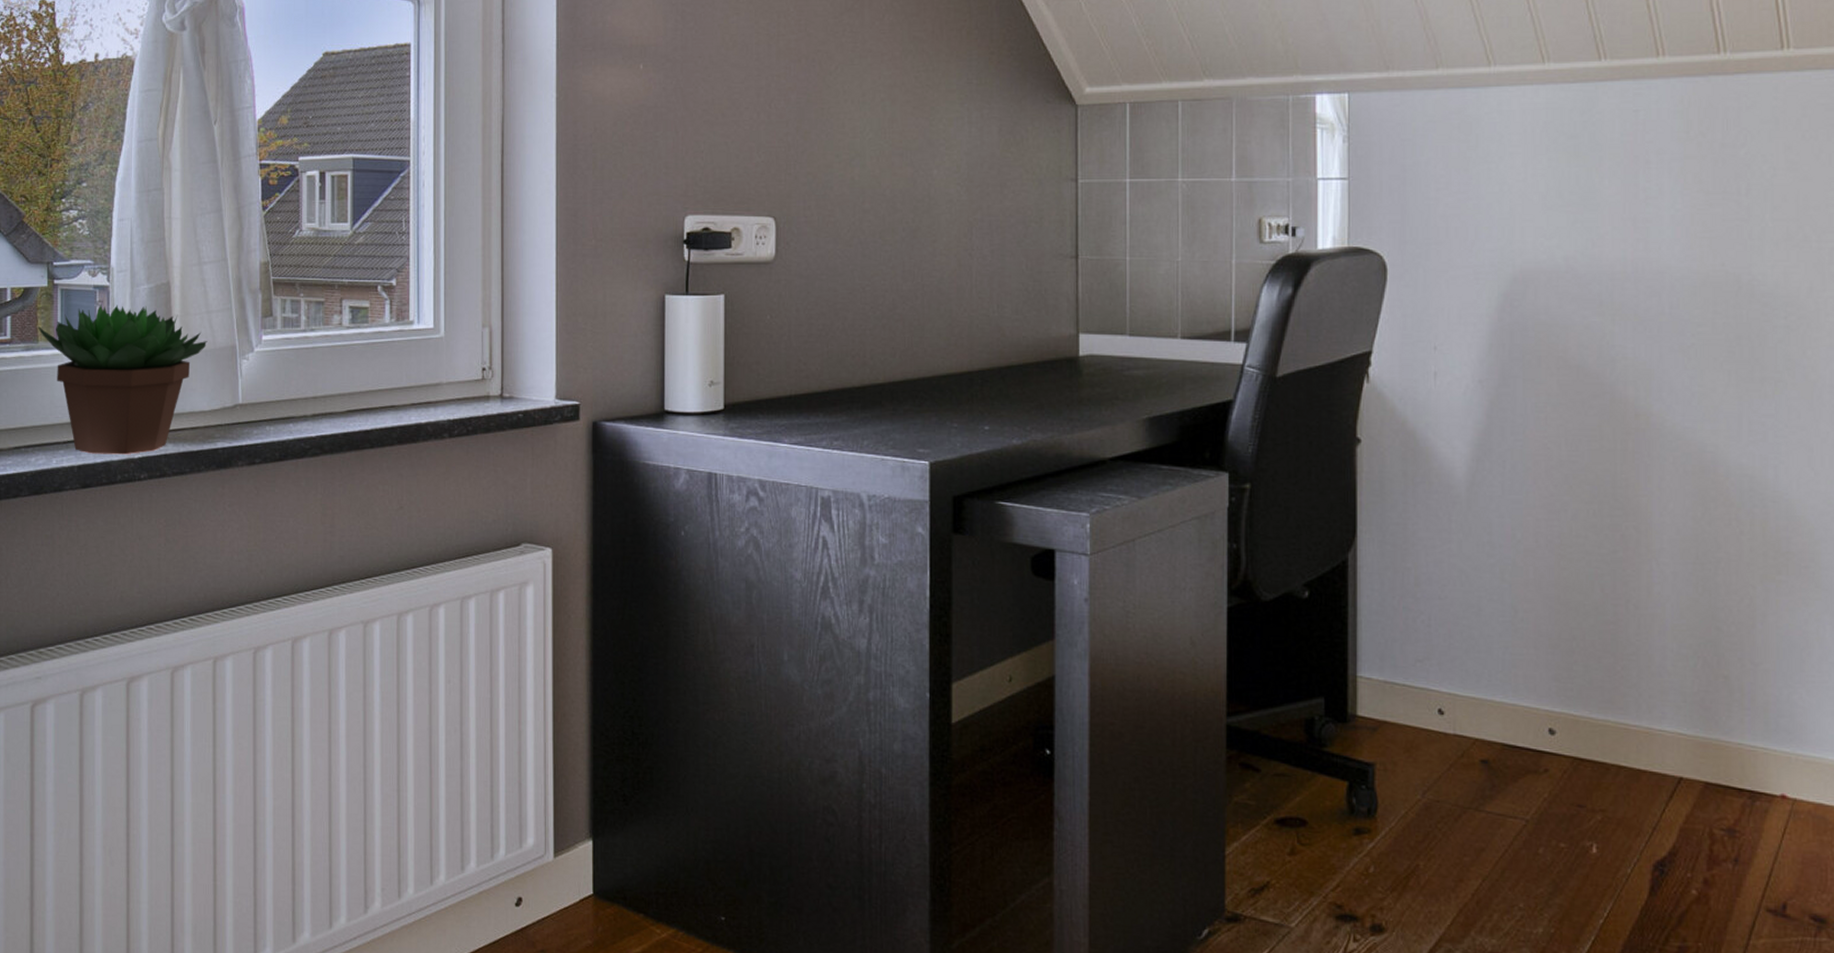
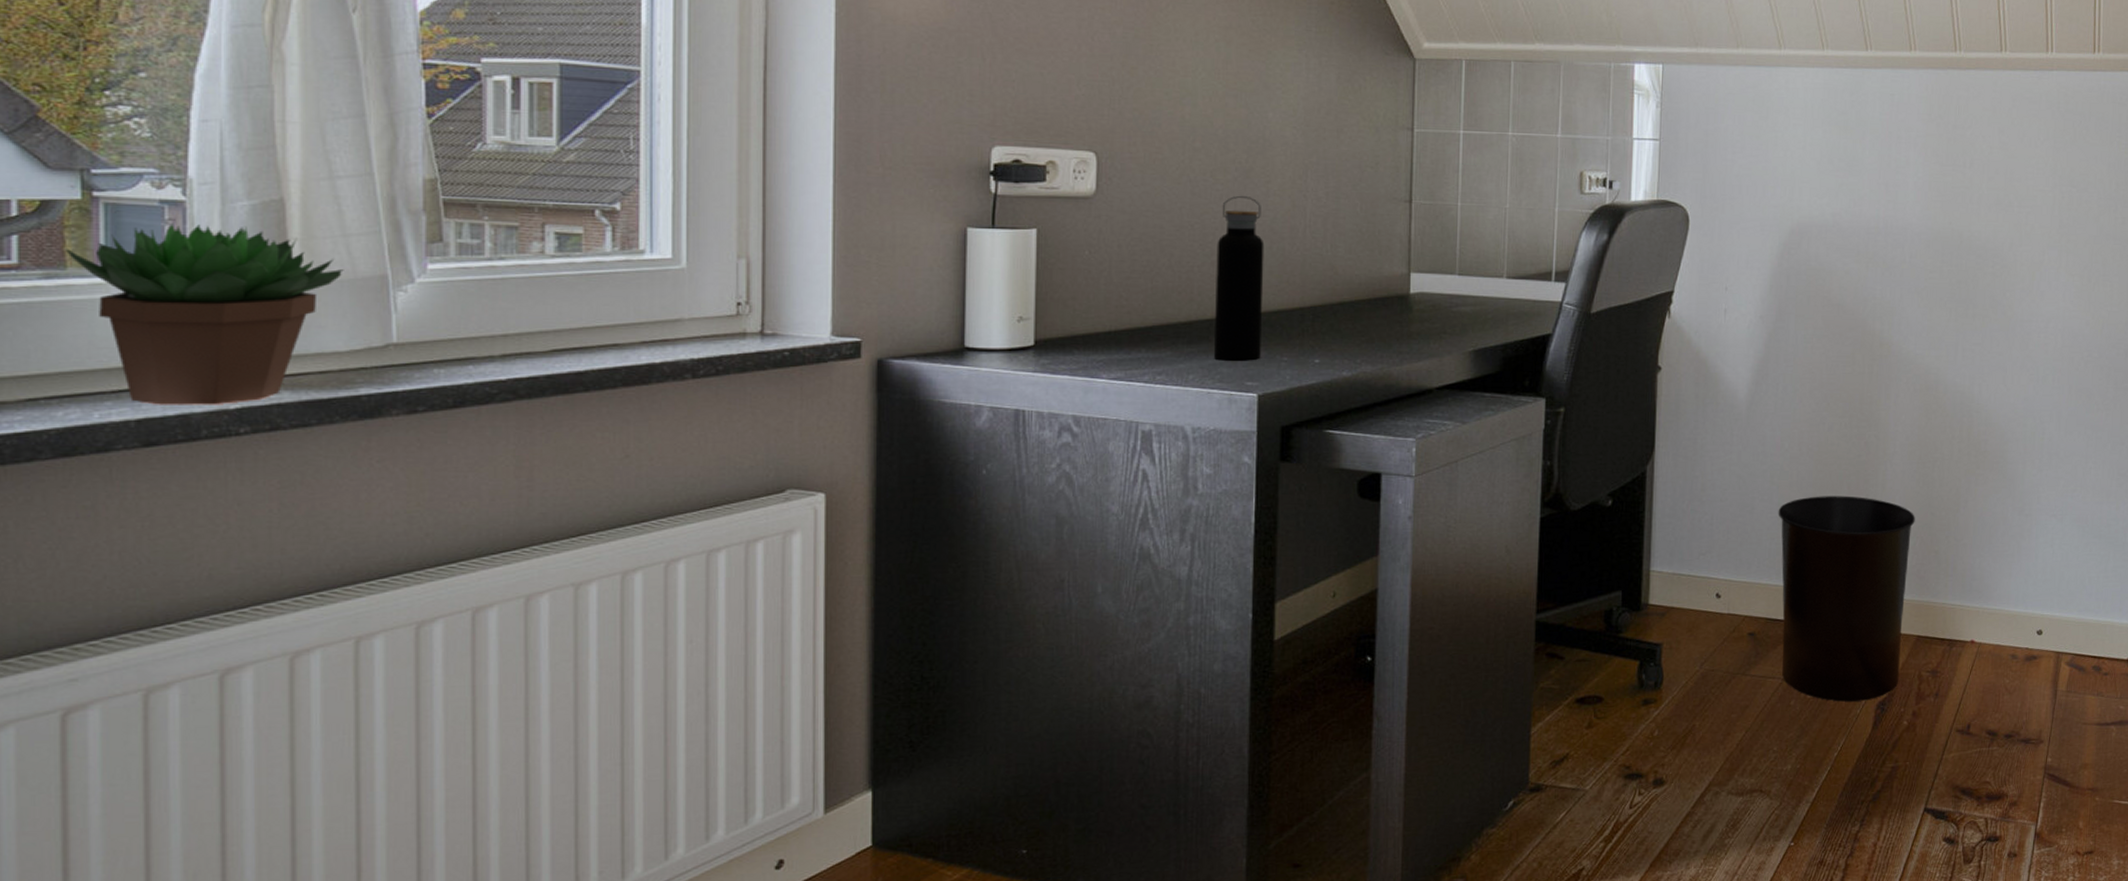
water bottle: none [887,256,933,427] -> present [1214,195,1265,361]
waste bin: none [1511,598,1694,858] -> present [1778,496,1915,702]

